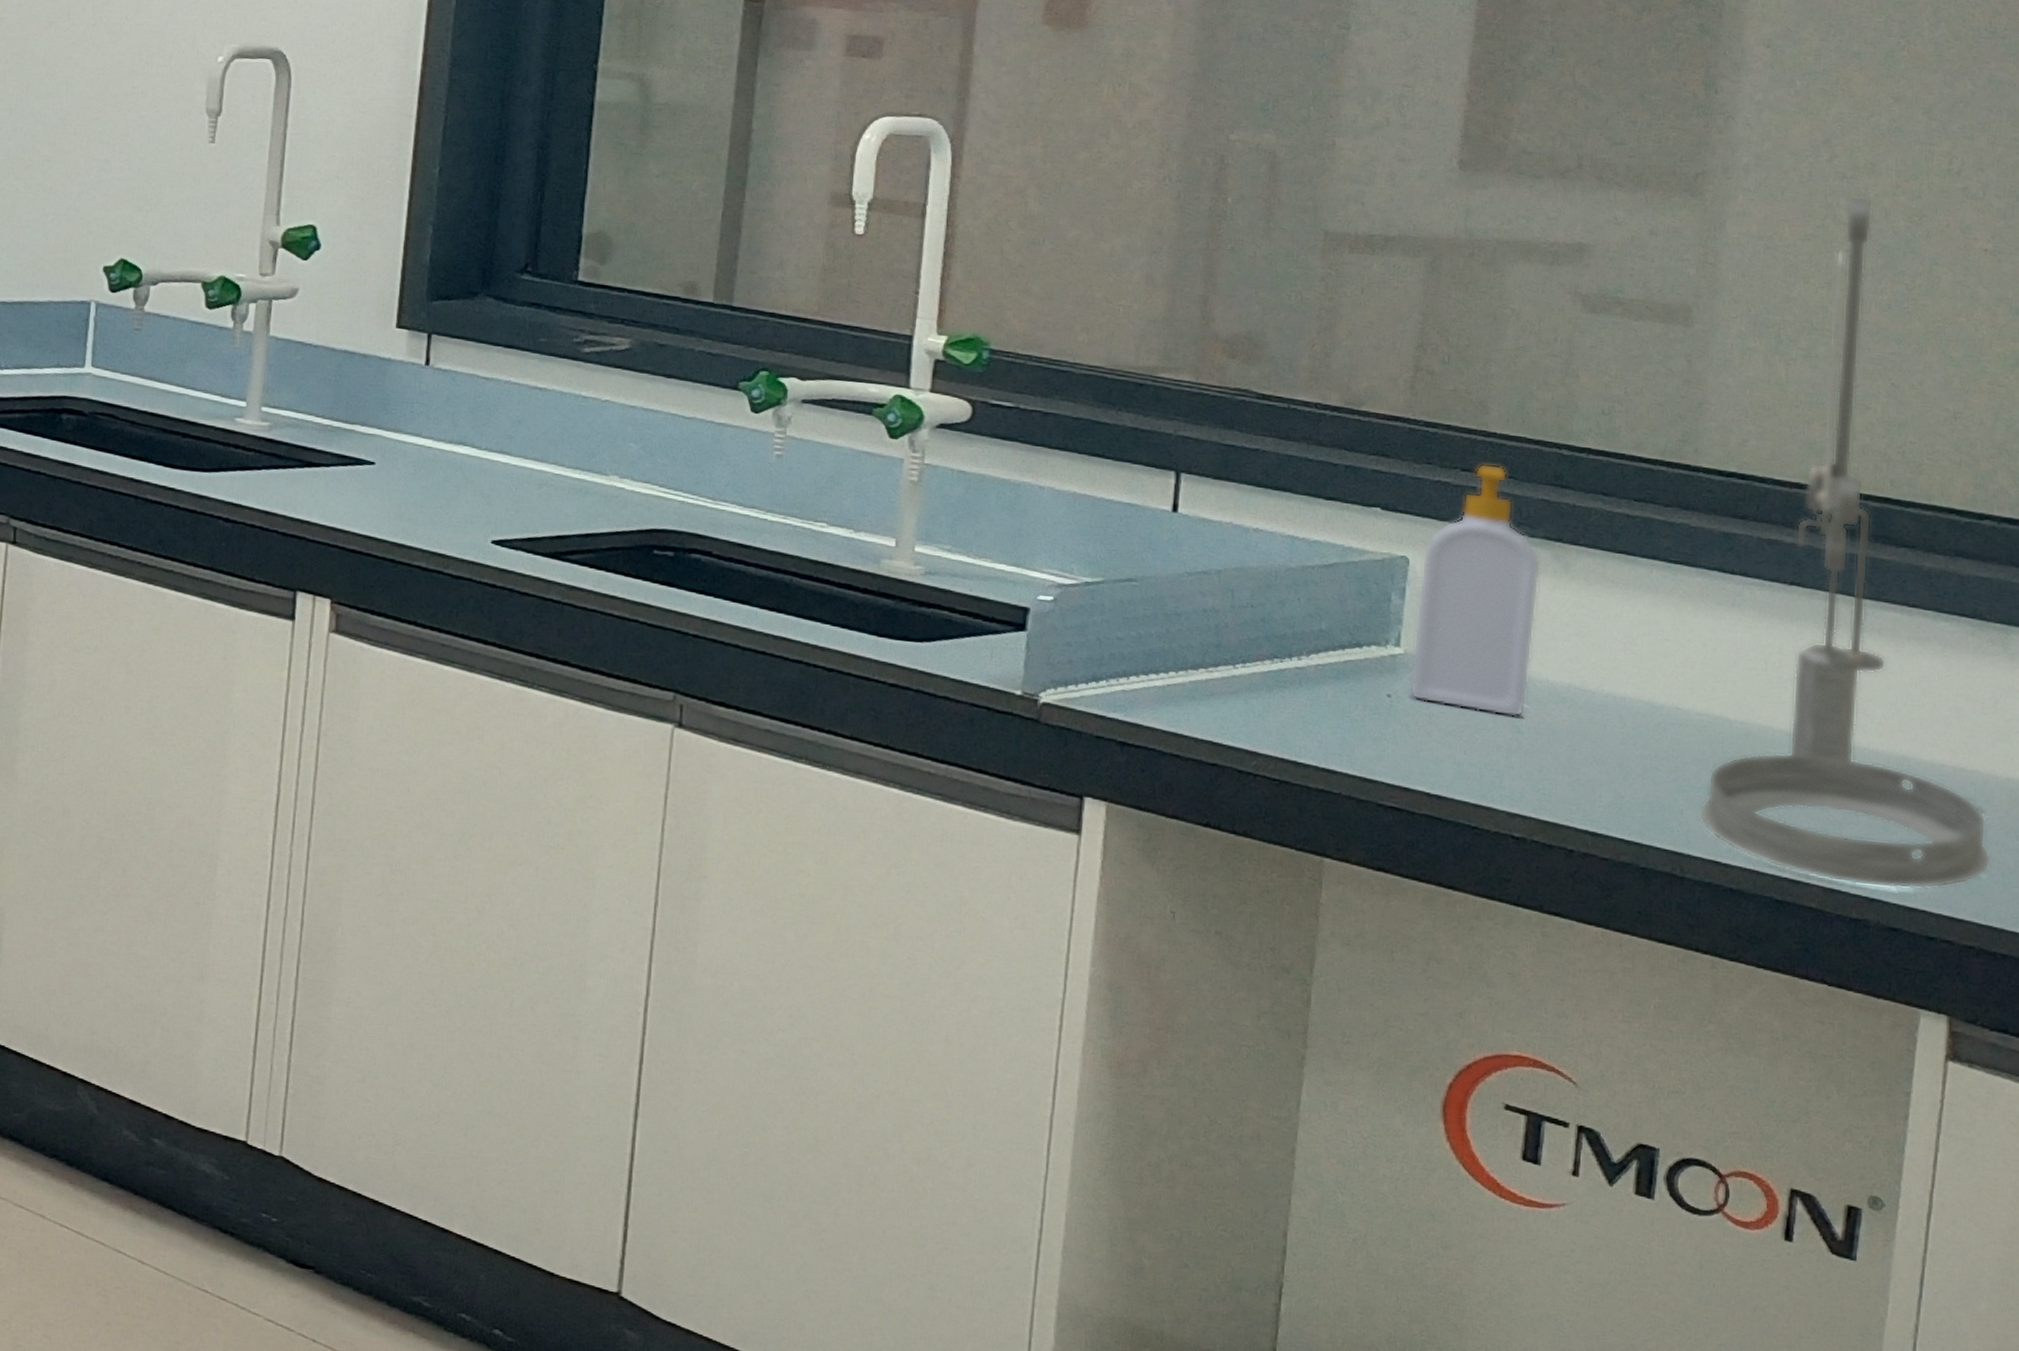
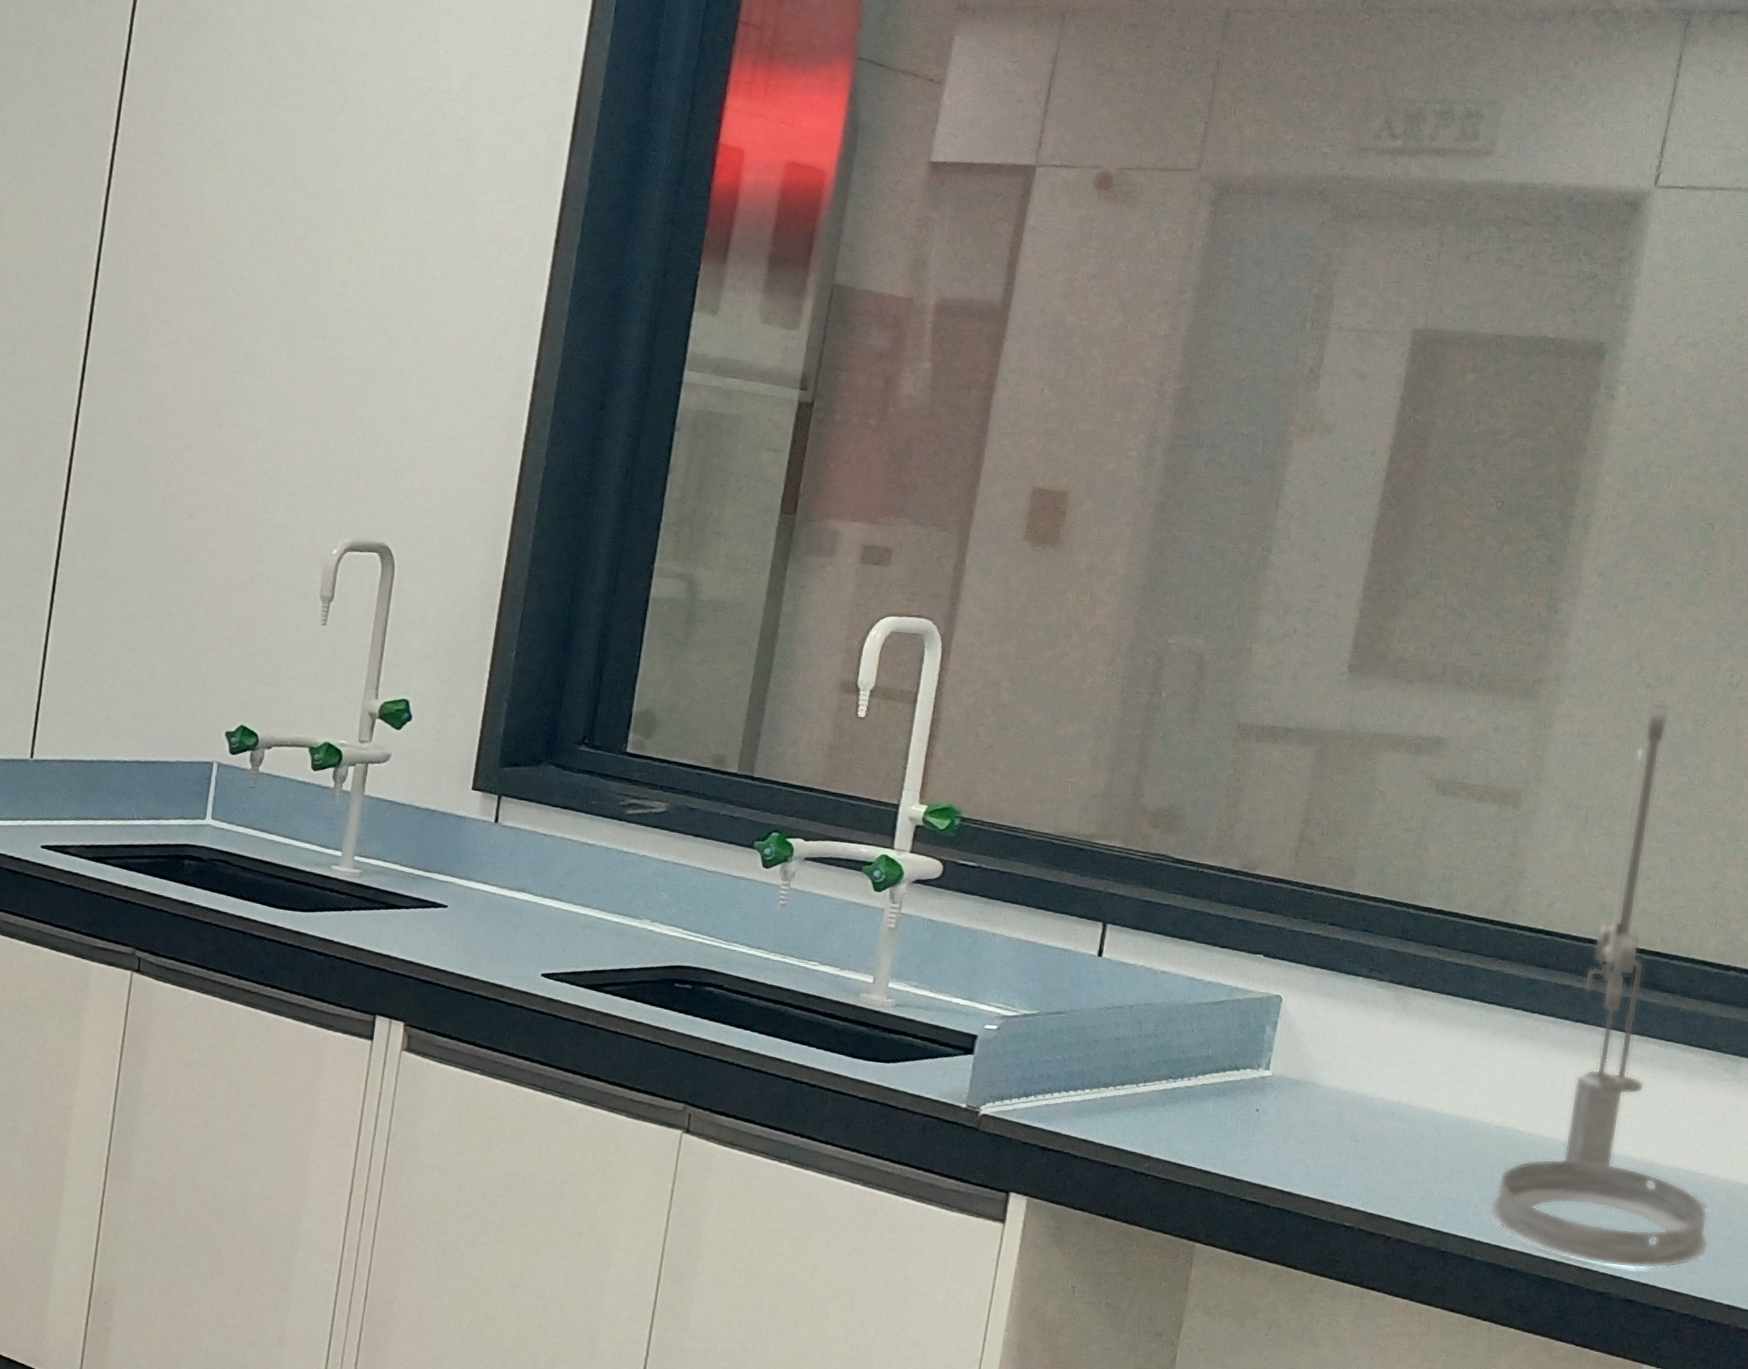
soap bottle: present [1409,463,1542,718] -> none [1273,919,1386,1129]

